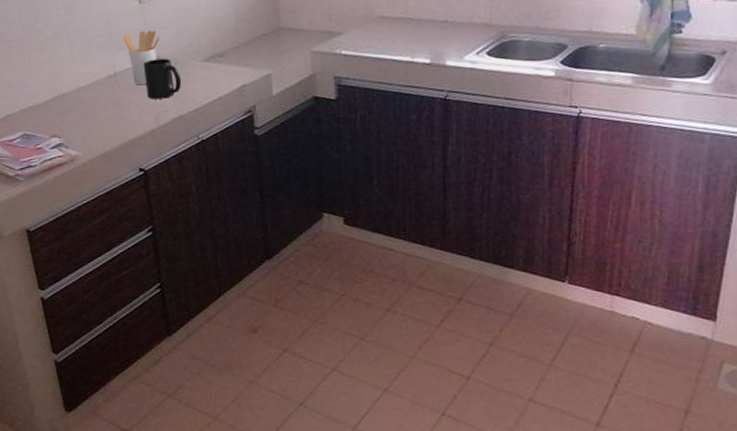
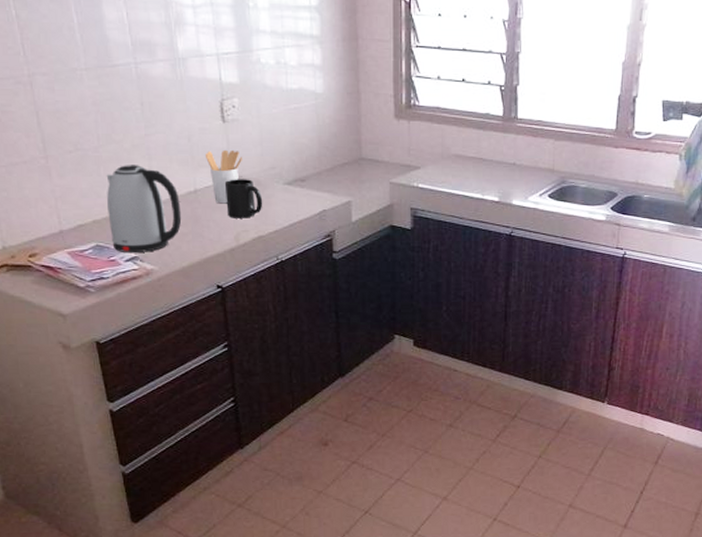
kettle: none [31,52,103,140] -> present [106,165,182,252]

